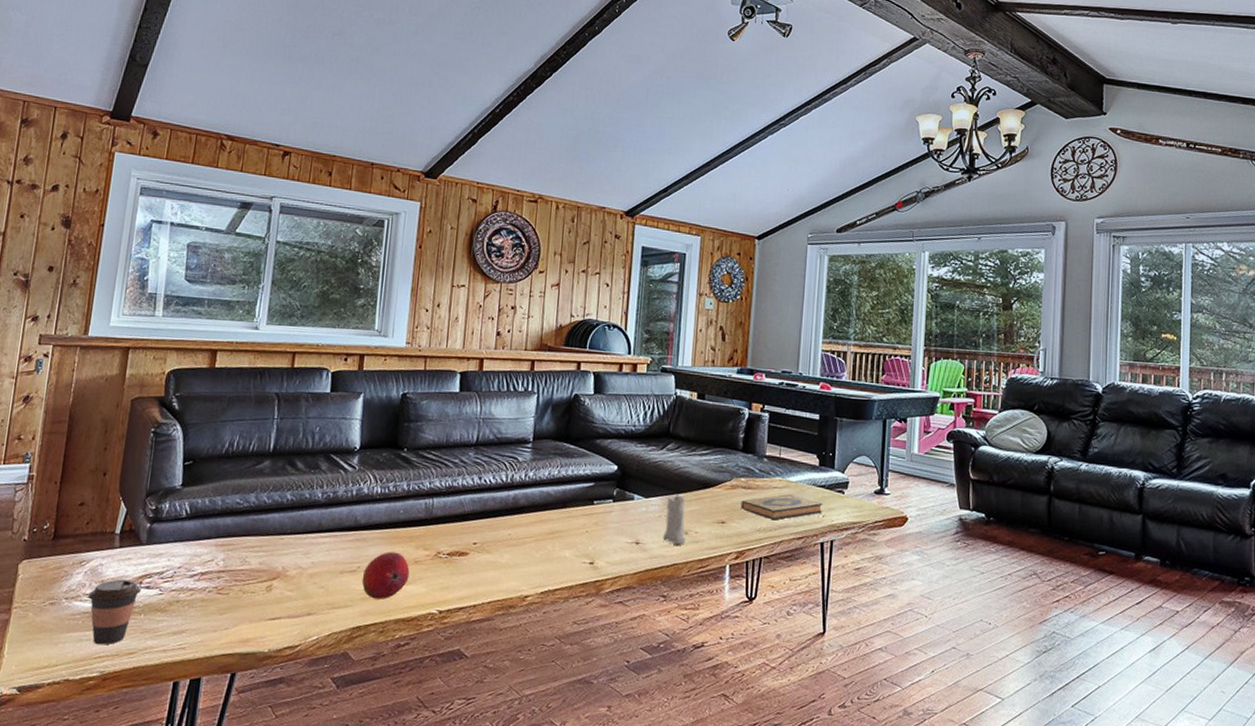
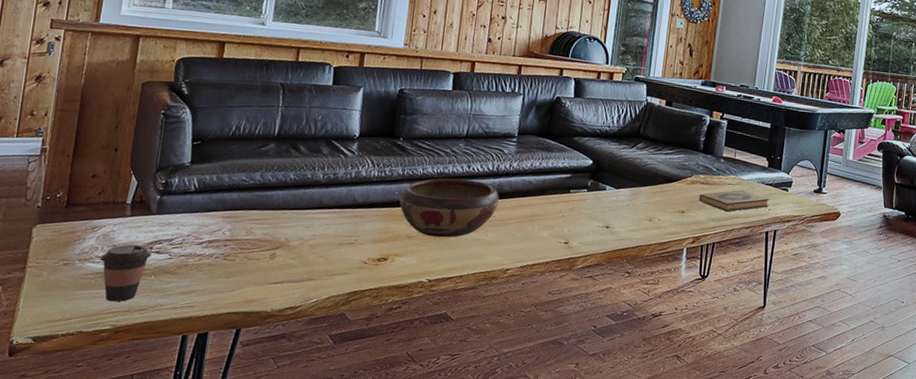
fruit: present [361,552,410,599] -> none [358,227,403,269]
decorative bowl: none [405,492,515,561] -> present [399,178,499,238]
candle: present [662,492,687,545] -> none [629,185,652,230]

